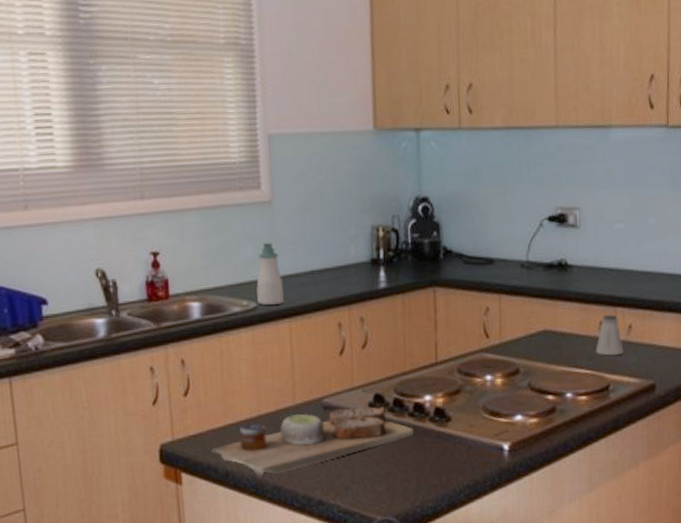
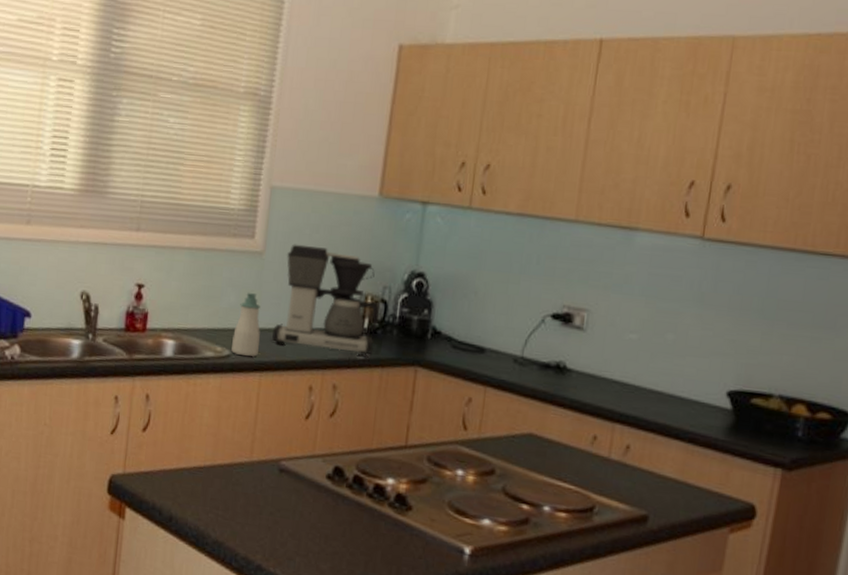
cutting board: present [209,406,415,478] -> none [157,470,371,530]
coffee maker: none [294,187,392,289] -> present [272,244,379,357]
saltshaker: present [595,314,624,356] -> none [584,429,617,476]

